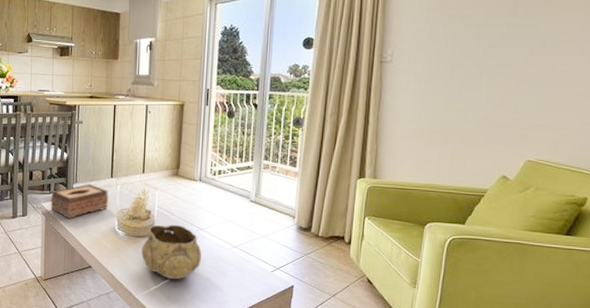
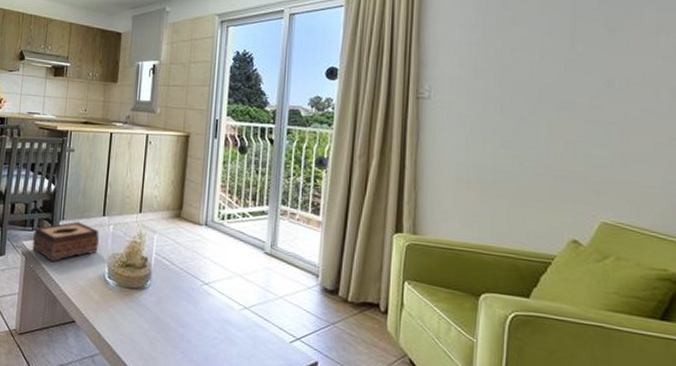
decorative bowl: present [142,224,202,280] -> none [134,275,207,345]

